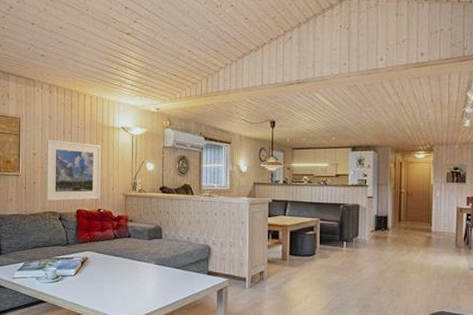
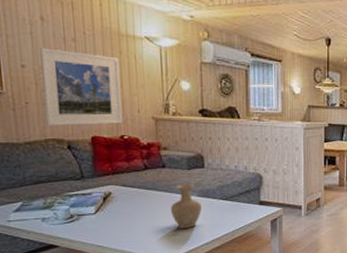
vase: none [132,253,159,293] -> present [170,184,203,228]

